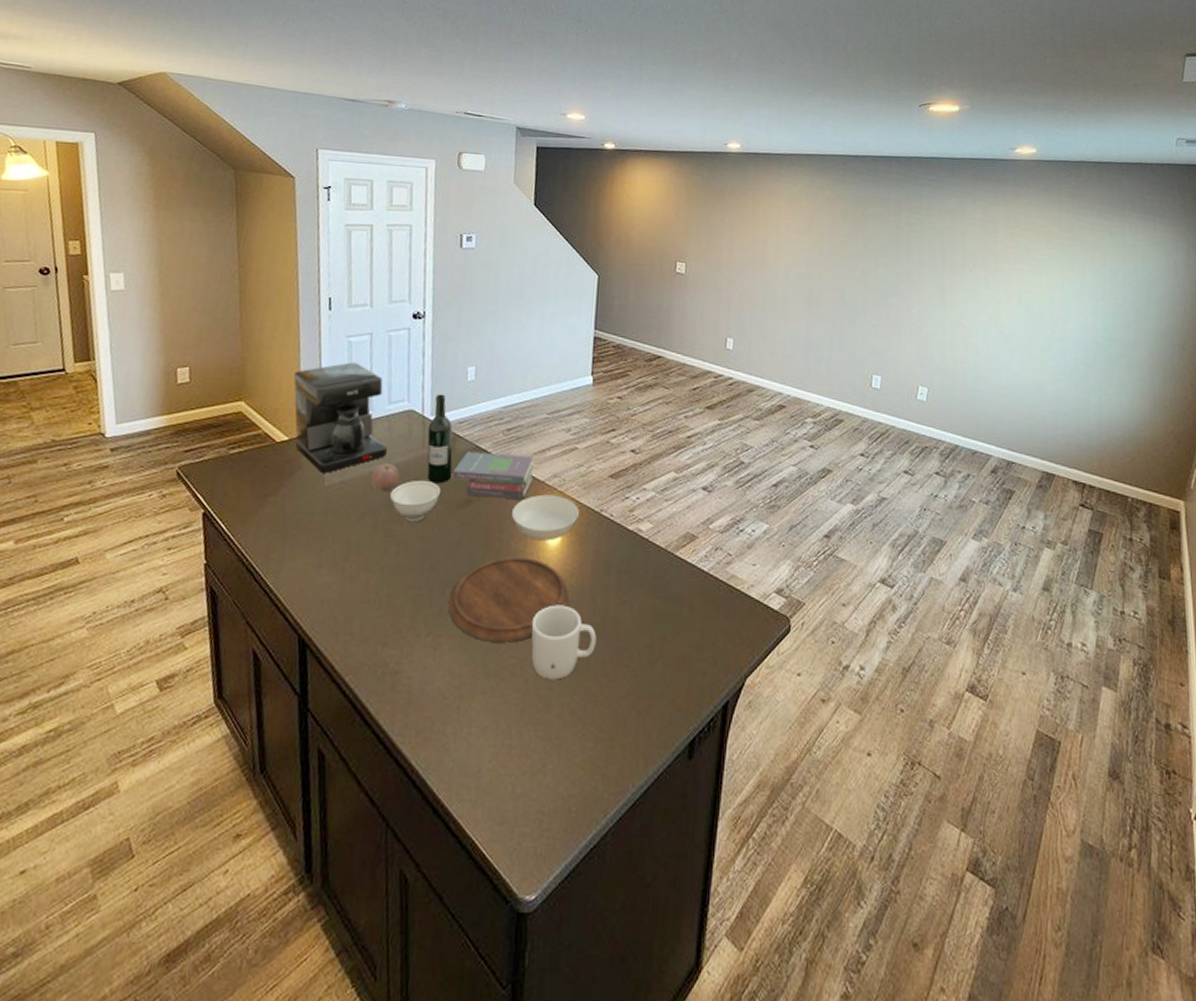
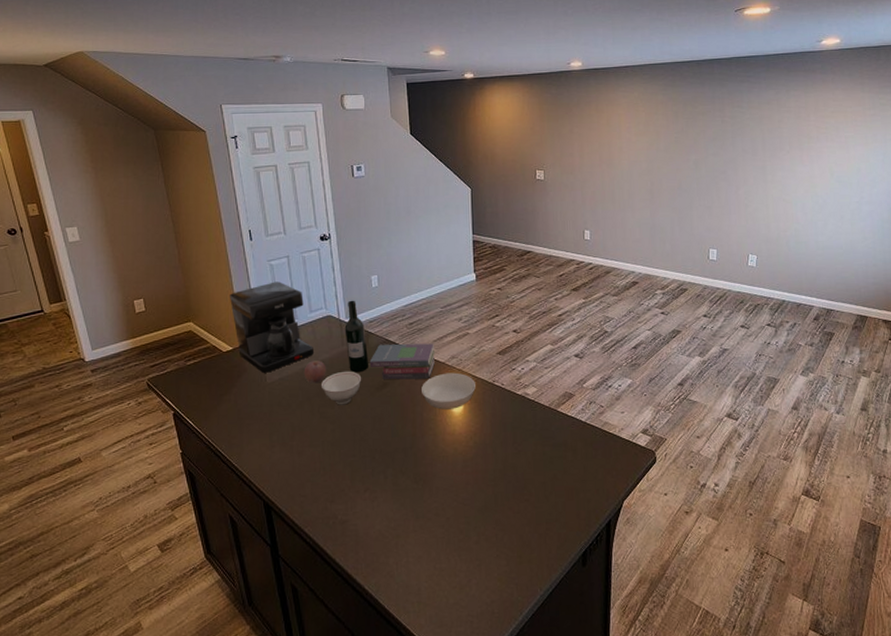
cutting board: present [448,556,570,643] -> none [379,424,475,492]
mug: present [531,604,596,680] -> none [447,458,500,516]

